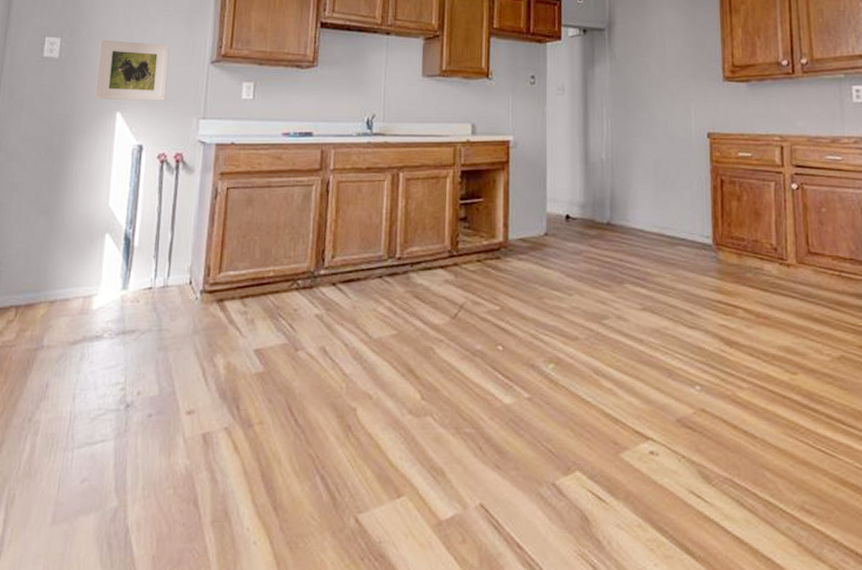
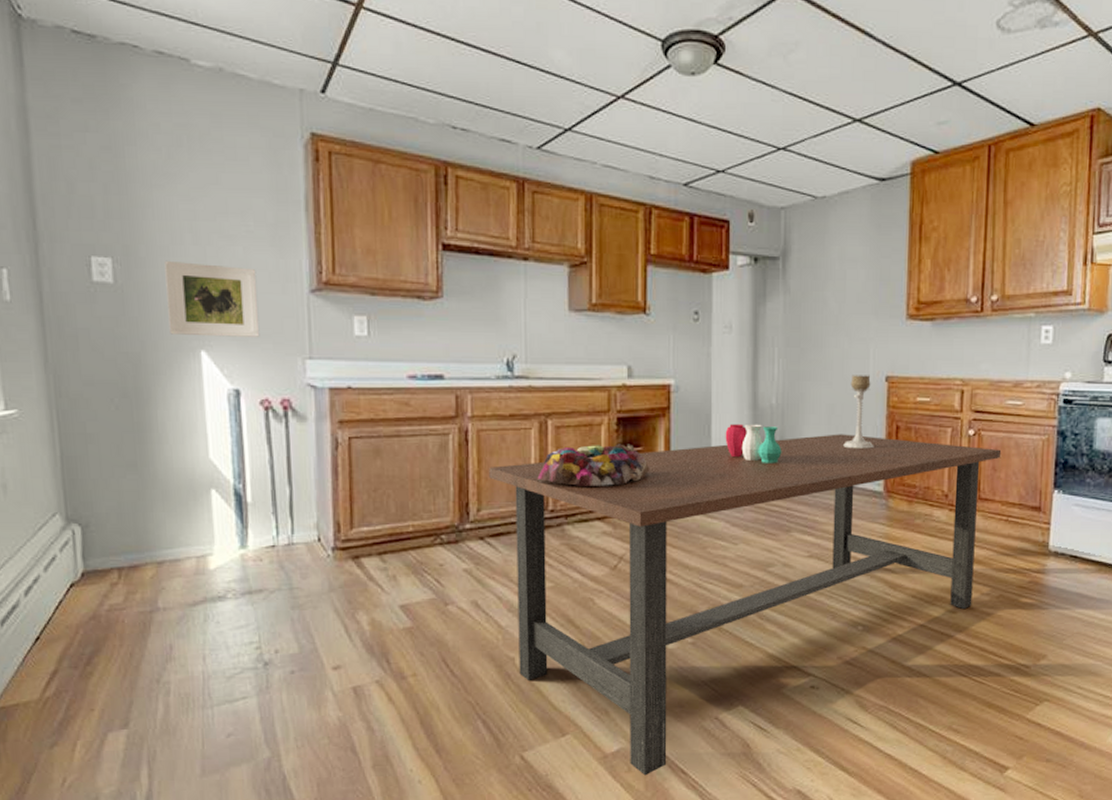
dining table: none [345,187,827,549] -> present [489,434,1002,776]
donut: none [387,195,490,236] -> present [537,444,650,487]
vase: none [559,177,613,215] -> present [725,424,782,463]
candle holder: none [671,132,701,202] -> present [843,375,874,449]

